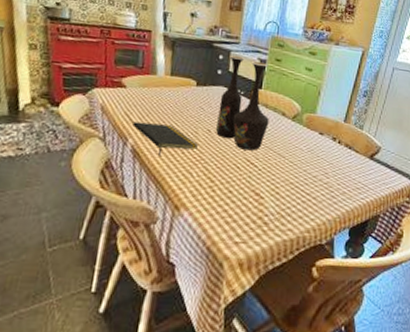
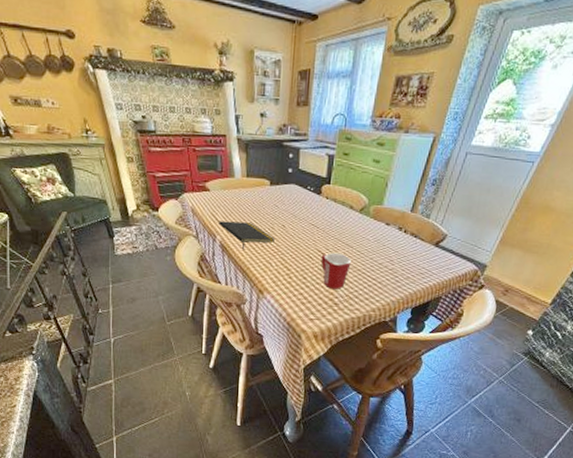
vase: present [216,55,269,151] -> none [290,152,338,242]
mug: none [249,162,283,206] -> present [321,252,351,289]

